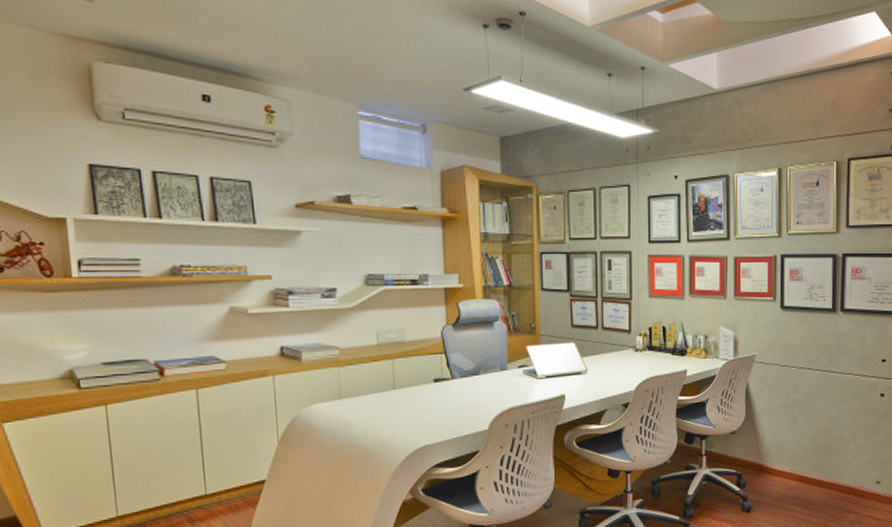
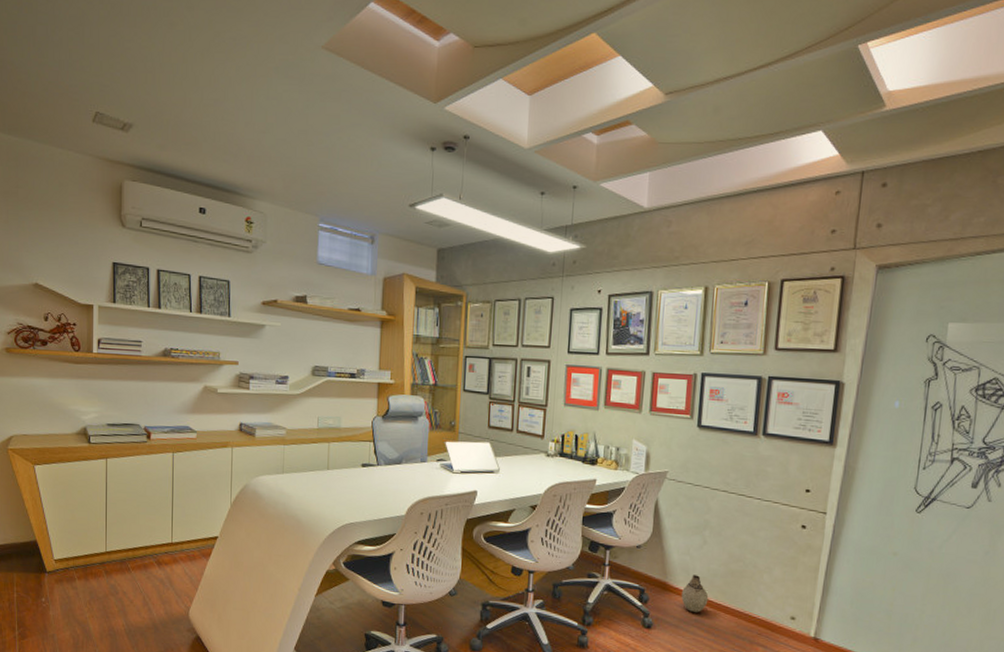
vase: none [776,453,802,490] -> present [681,575,709,612]

